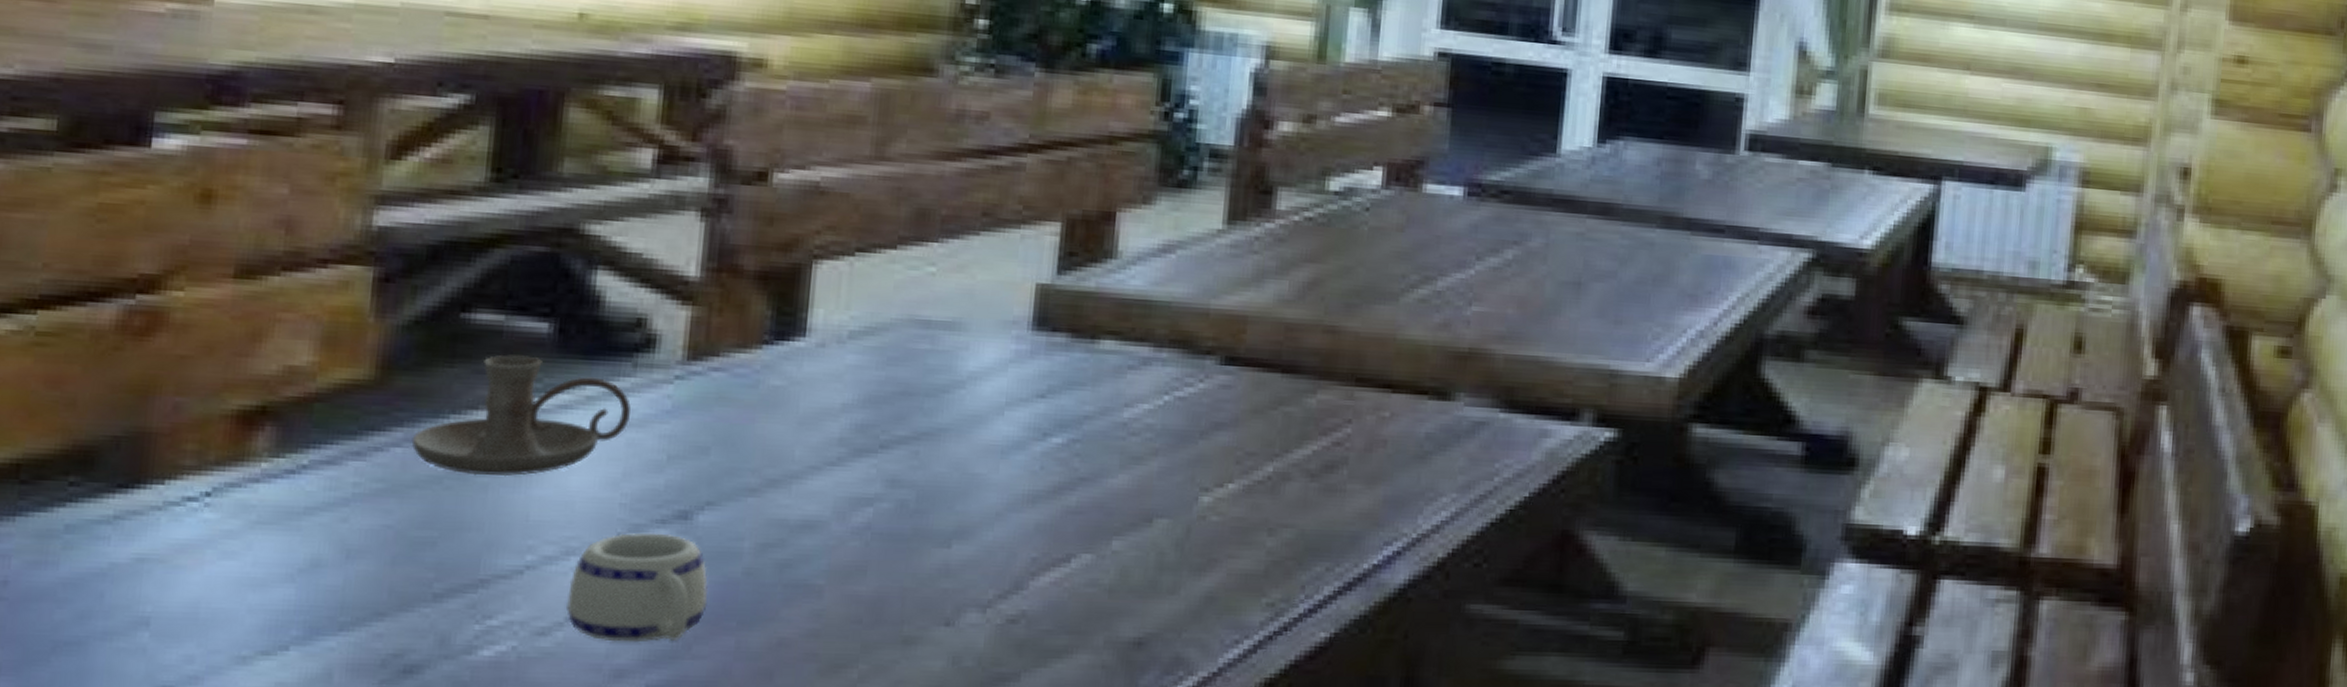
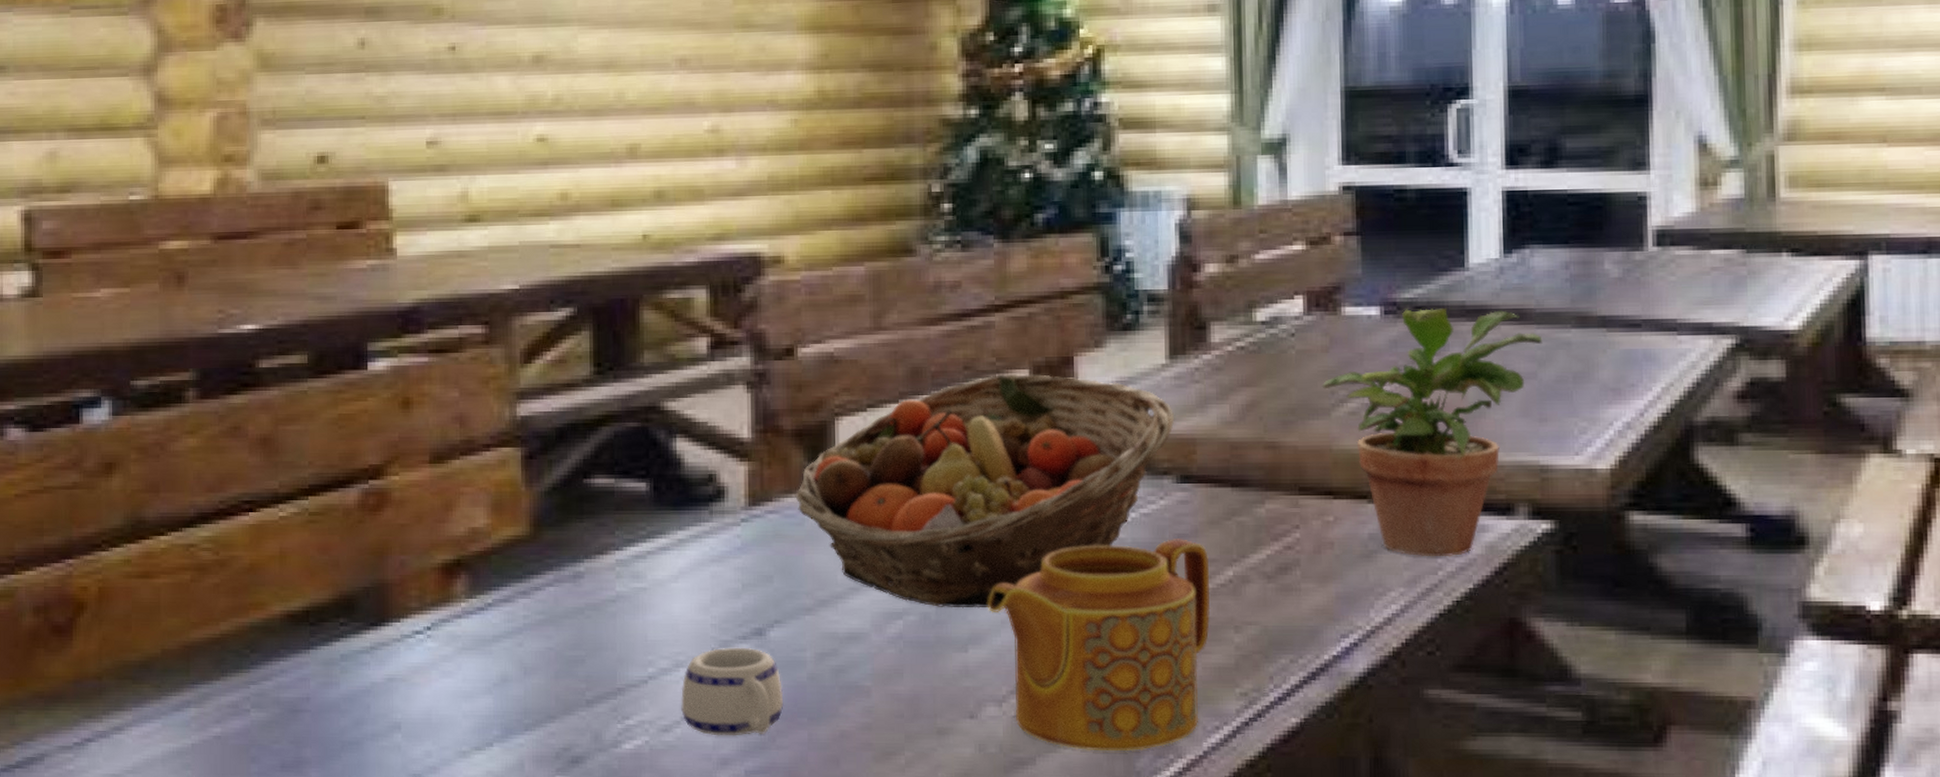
candle holder: present [411,354,632,477] -> none [559,510,712,606]
fruit basket: none [750,225,1226,497] -> present [795,374,1175,608]
teapot: none [982,427,1247,667] -> present [988,539,1211,752]
potted plant: none [1392,192,1627,463] -> present [1322,308,1543,557]

